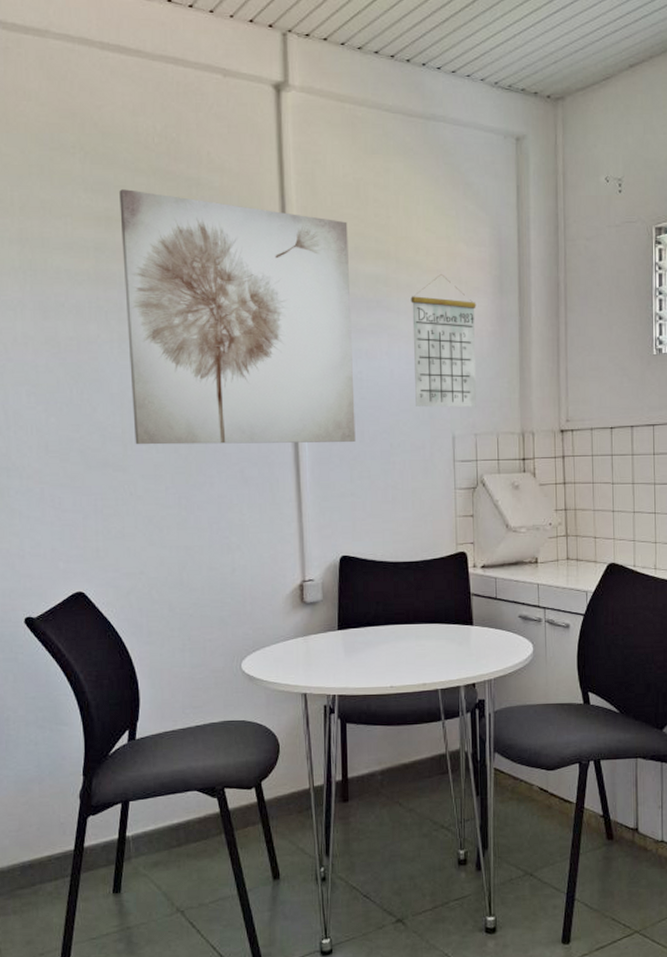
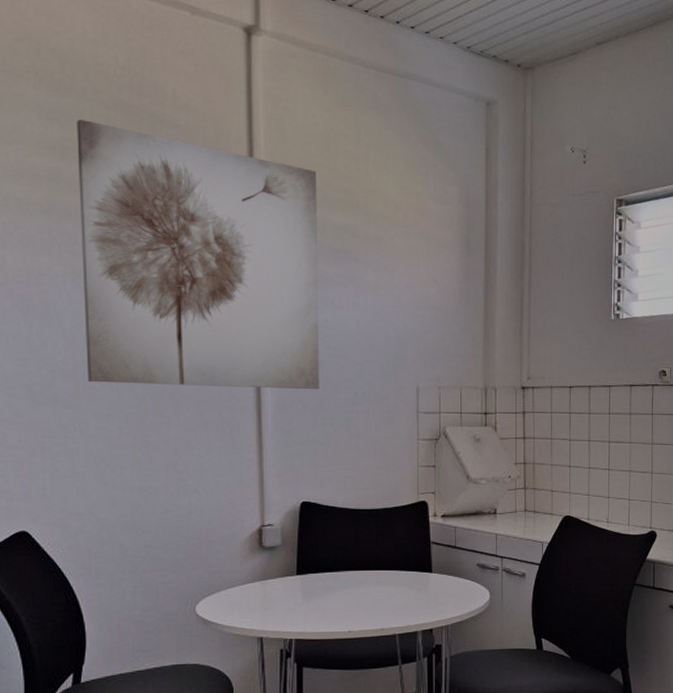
calendar: present [411,274,476,408] -> none [378,229,443,362]

